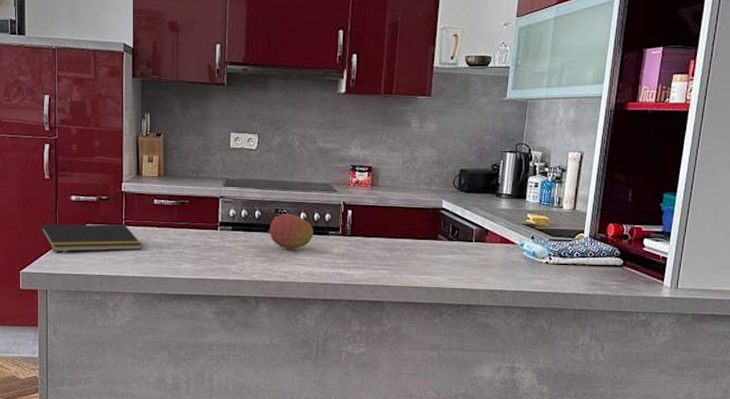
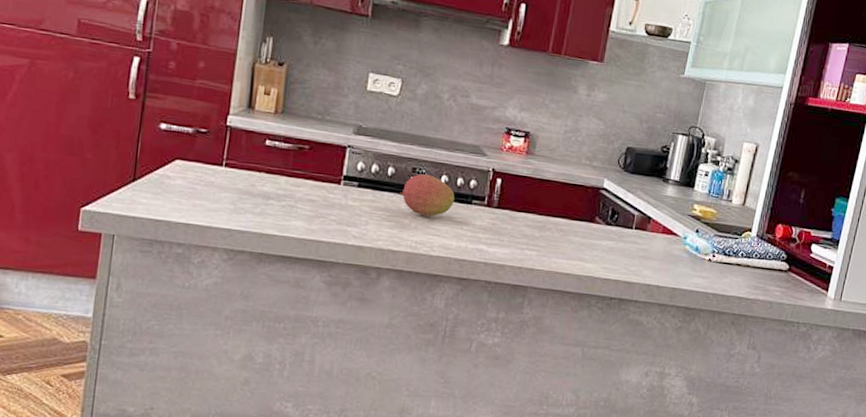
notepad: present [38,224,142,252] -> none [110,153,245,198]

